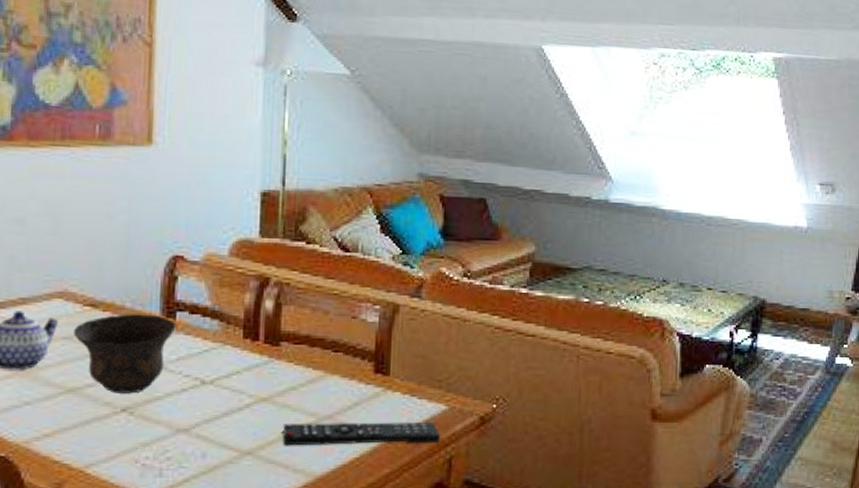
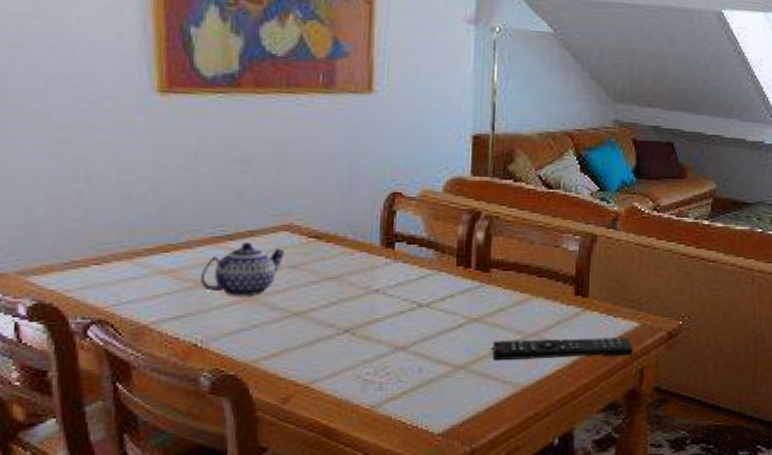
bowl: present [73,314,176,394] -> none [298,244,395,316]

